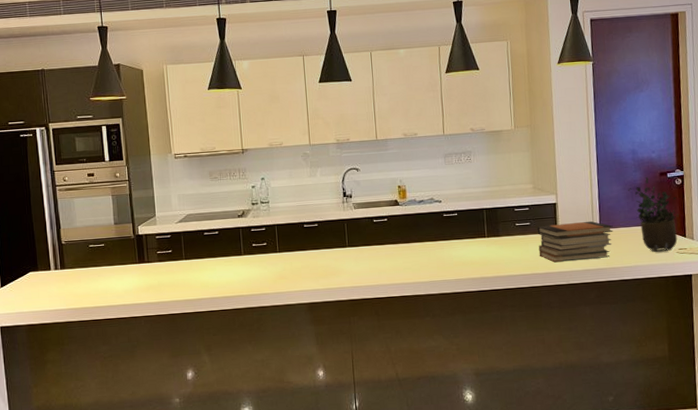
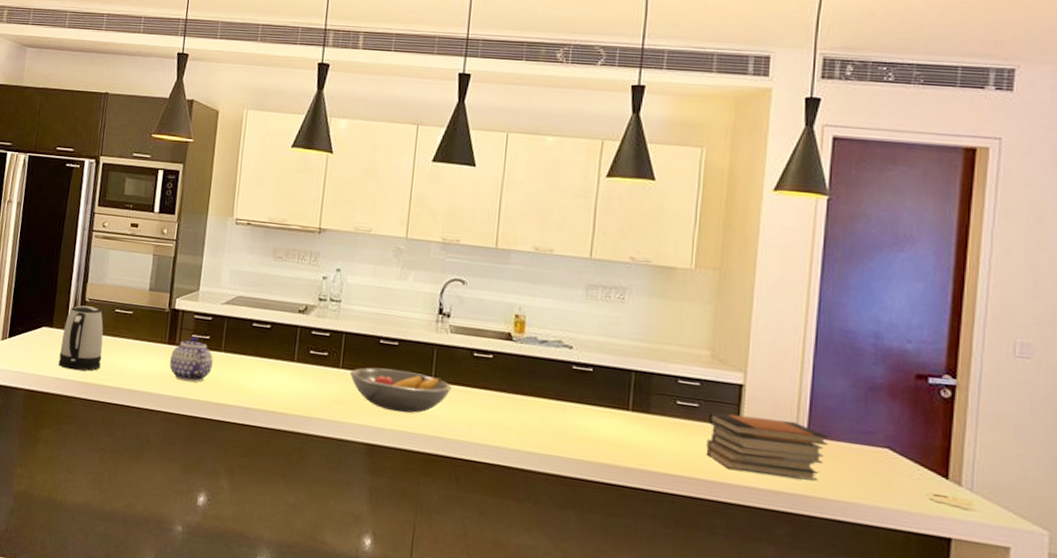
kettle: none [48,247,86,301] -> present [58,305,104,371]
teapot: none [143,252,179,289] -> present [169,335,213,382]
fruit bowl: none [285,243,362,276] -> present [349,367,452,413]
potted plant: present [628,177,679,253] -> none [860,376,940,495]

